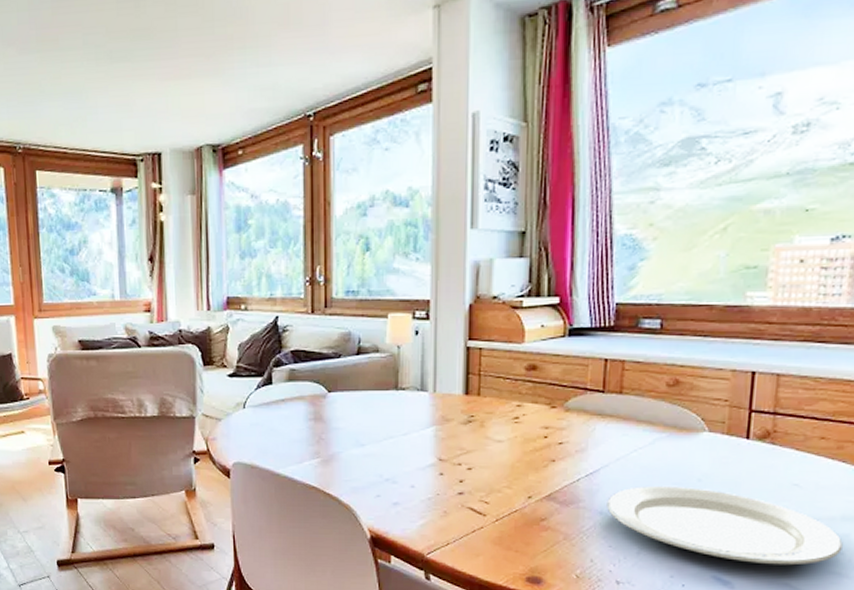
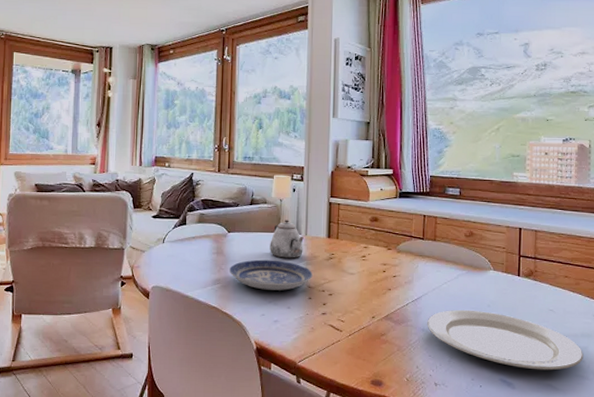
plate: none [332,426,445,465] -> present [230,259,313,291]
teapot: none [385,373,431,423] -> present [270,220,304,258]

